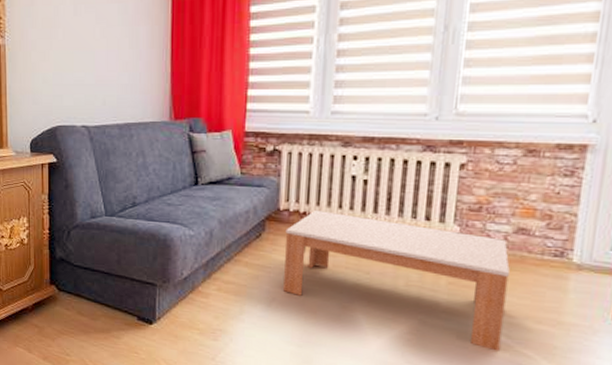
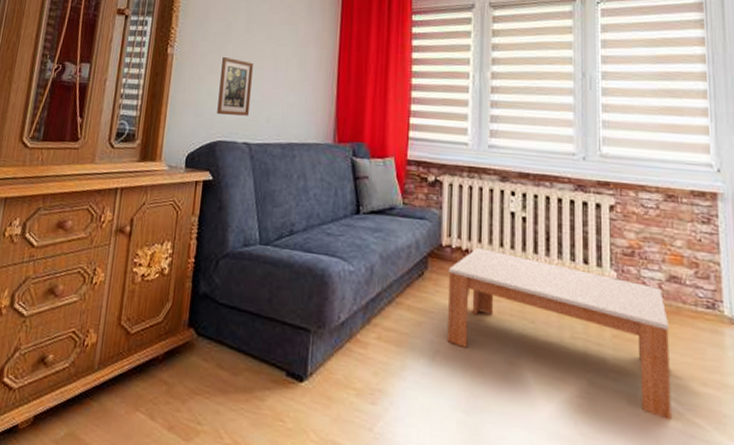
picture frame: none [54,42,86,100] -> present [217,56,253,116]

